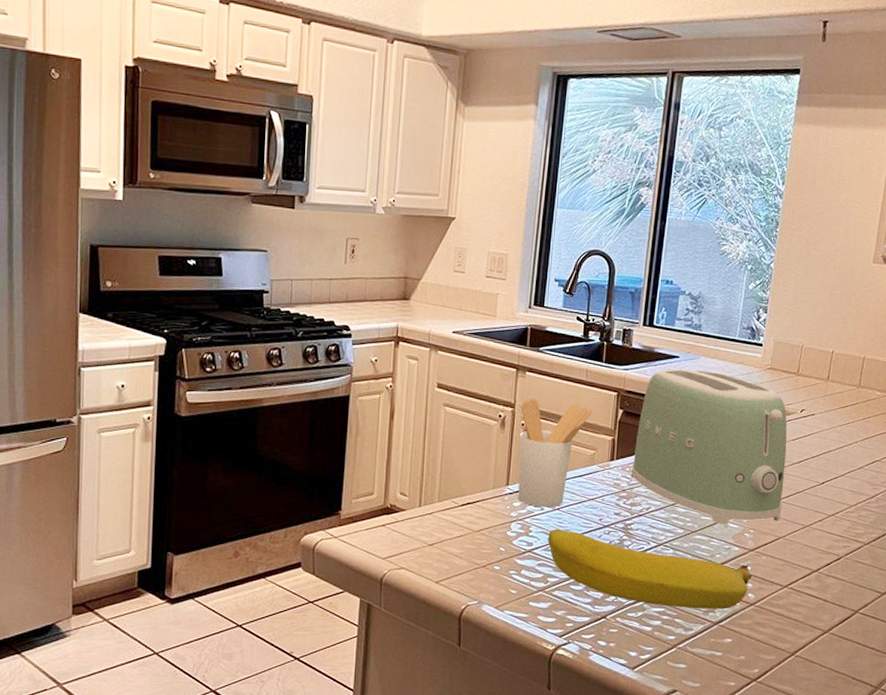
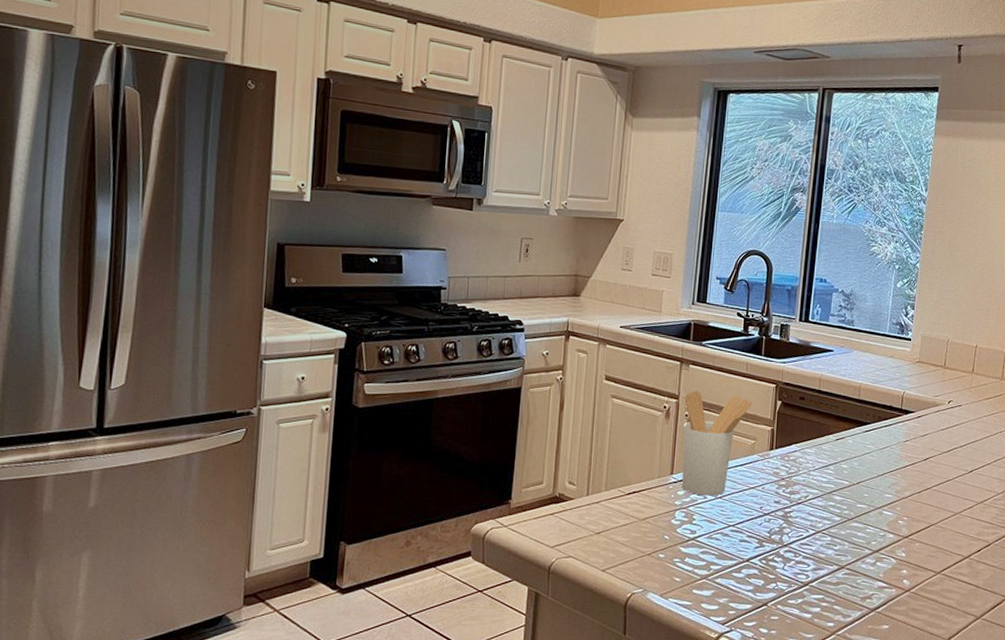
banana: present [548,528,753,609] -> none [710,517,907,596]
toaster: present [630,369,787,525] -> none [789,362,936,513]

